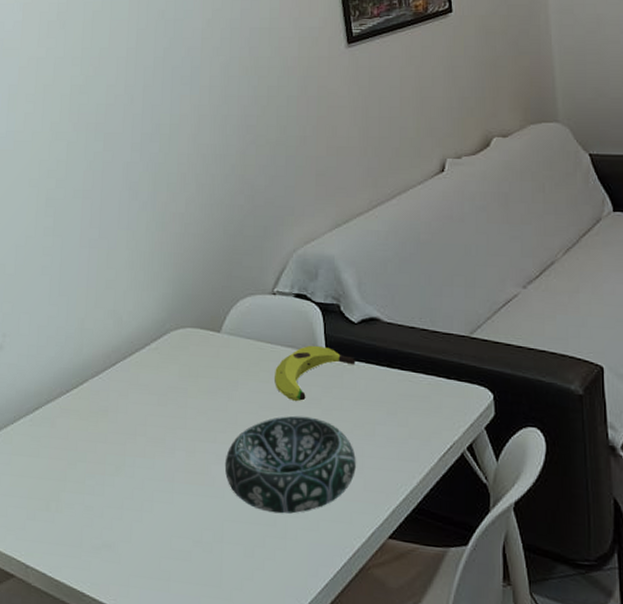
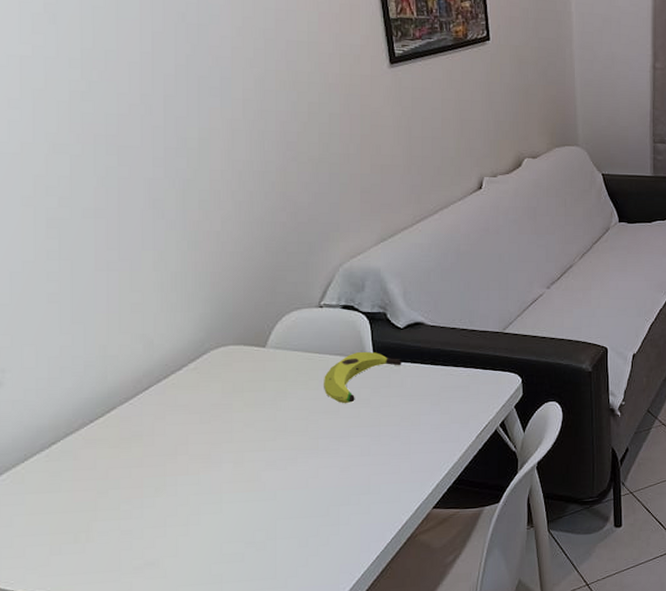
decorative bowl: present [224,415,356,514] -> none [275,416,403,505]

